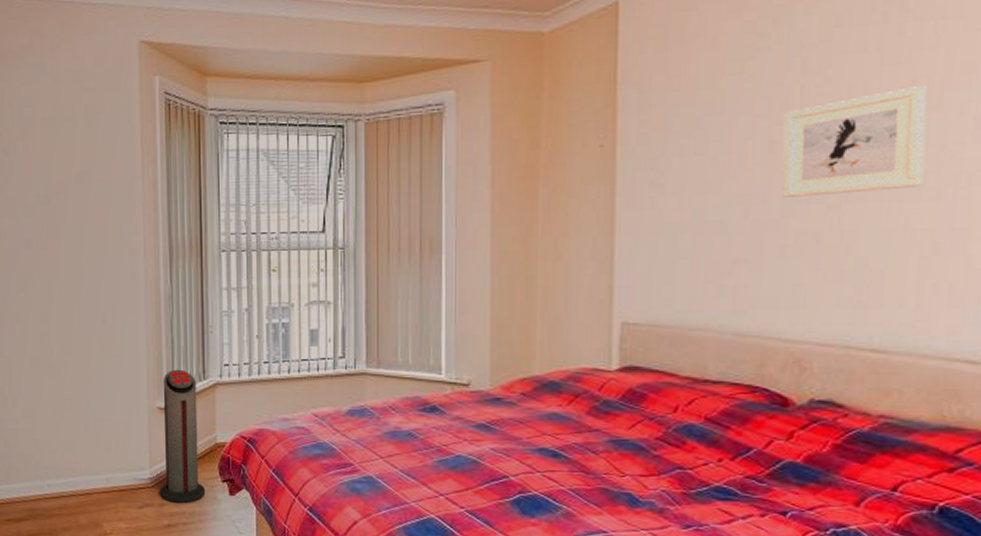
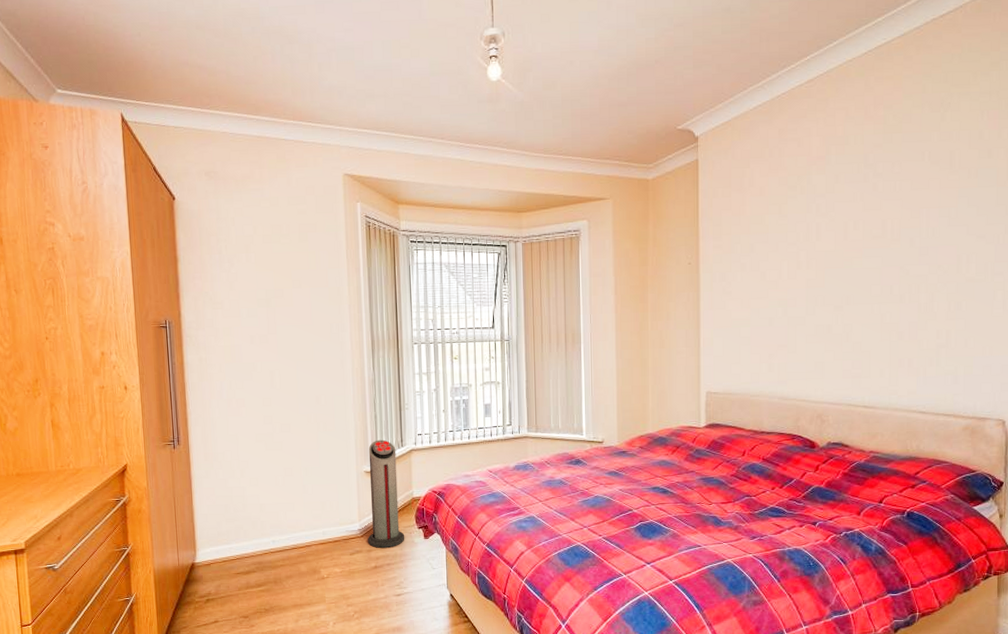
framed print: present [781,86,927,197] -> none [806,225,891,301]

